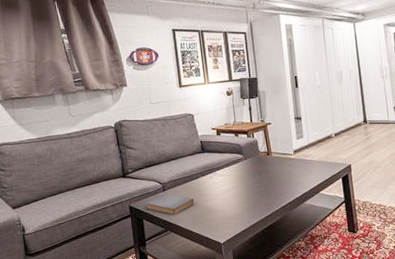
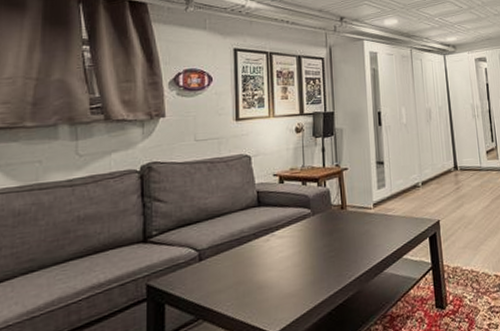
book: present [146,193,195,215] -> none [172,264,242,296]

